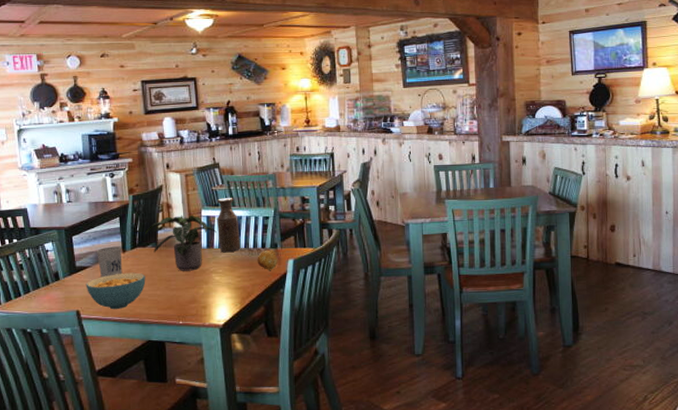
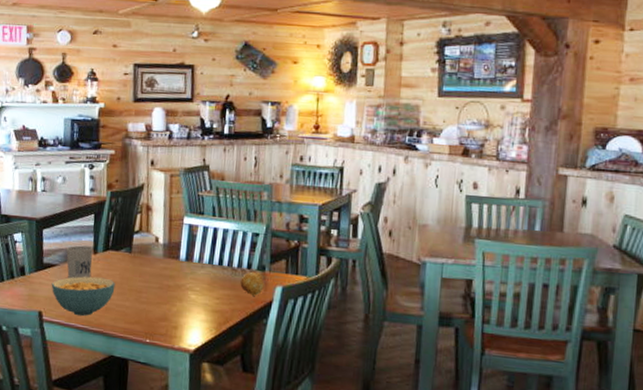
potted plant: present [145,215,217,271] -> none [120,219,198,285]
bottle: present [216,198,241,253] -> none [199,206,224,269]

